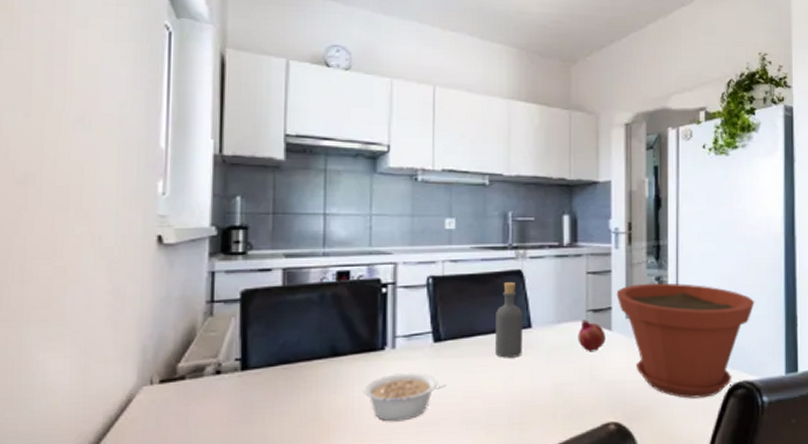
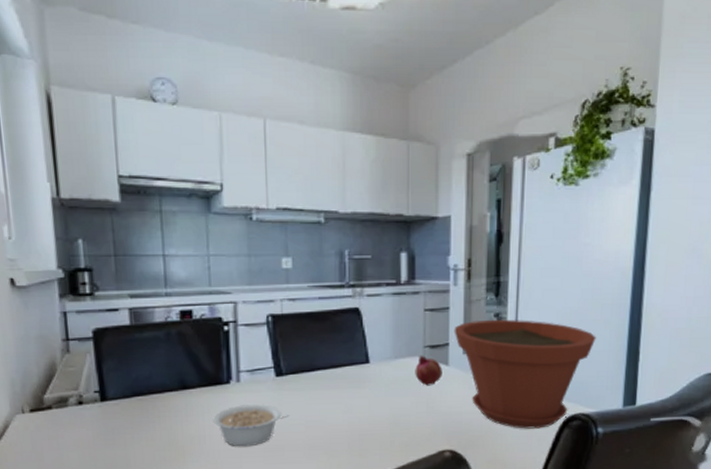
bottle: present [496,281,524,358] -> none [334,319,362,391]

